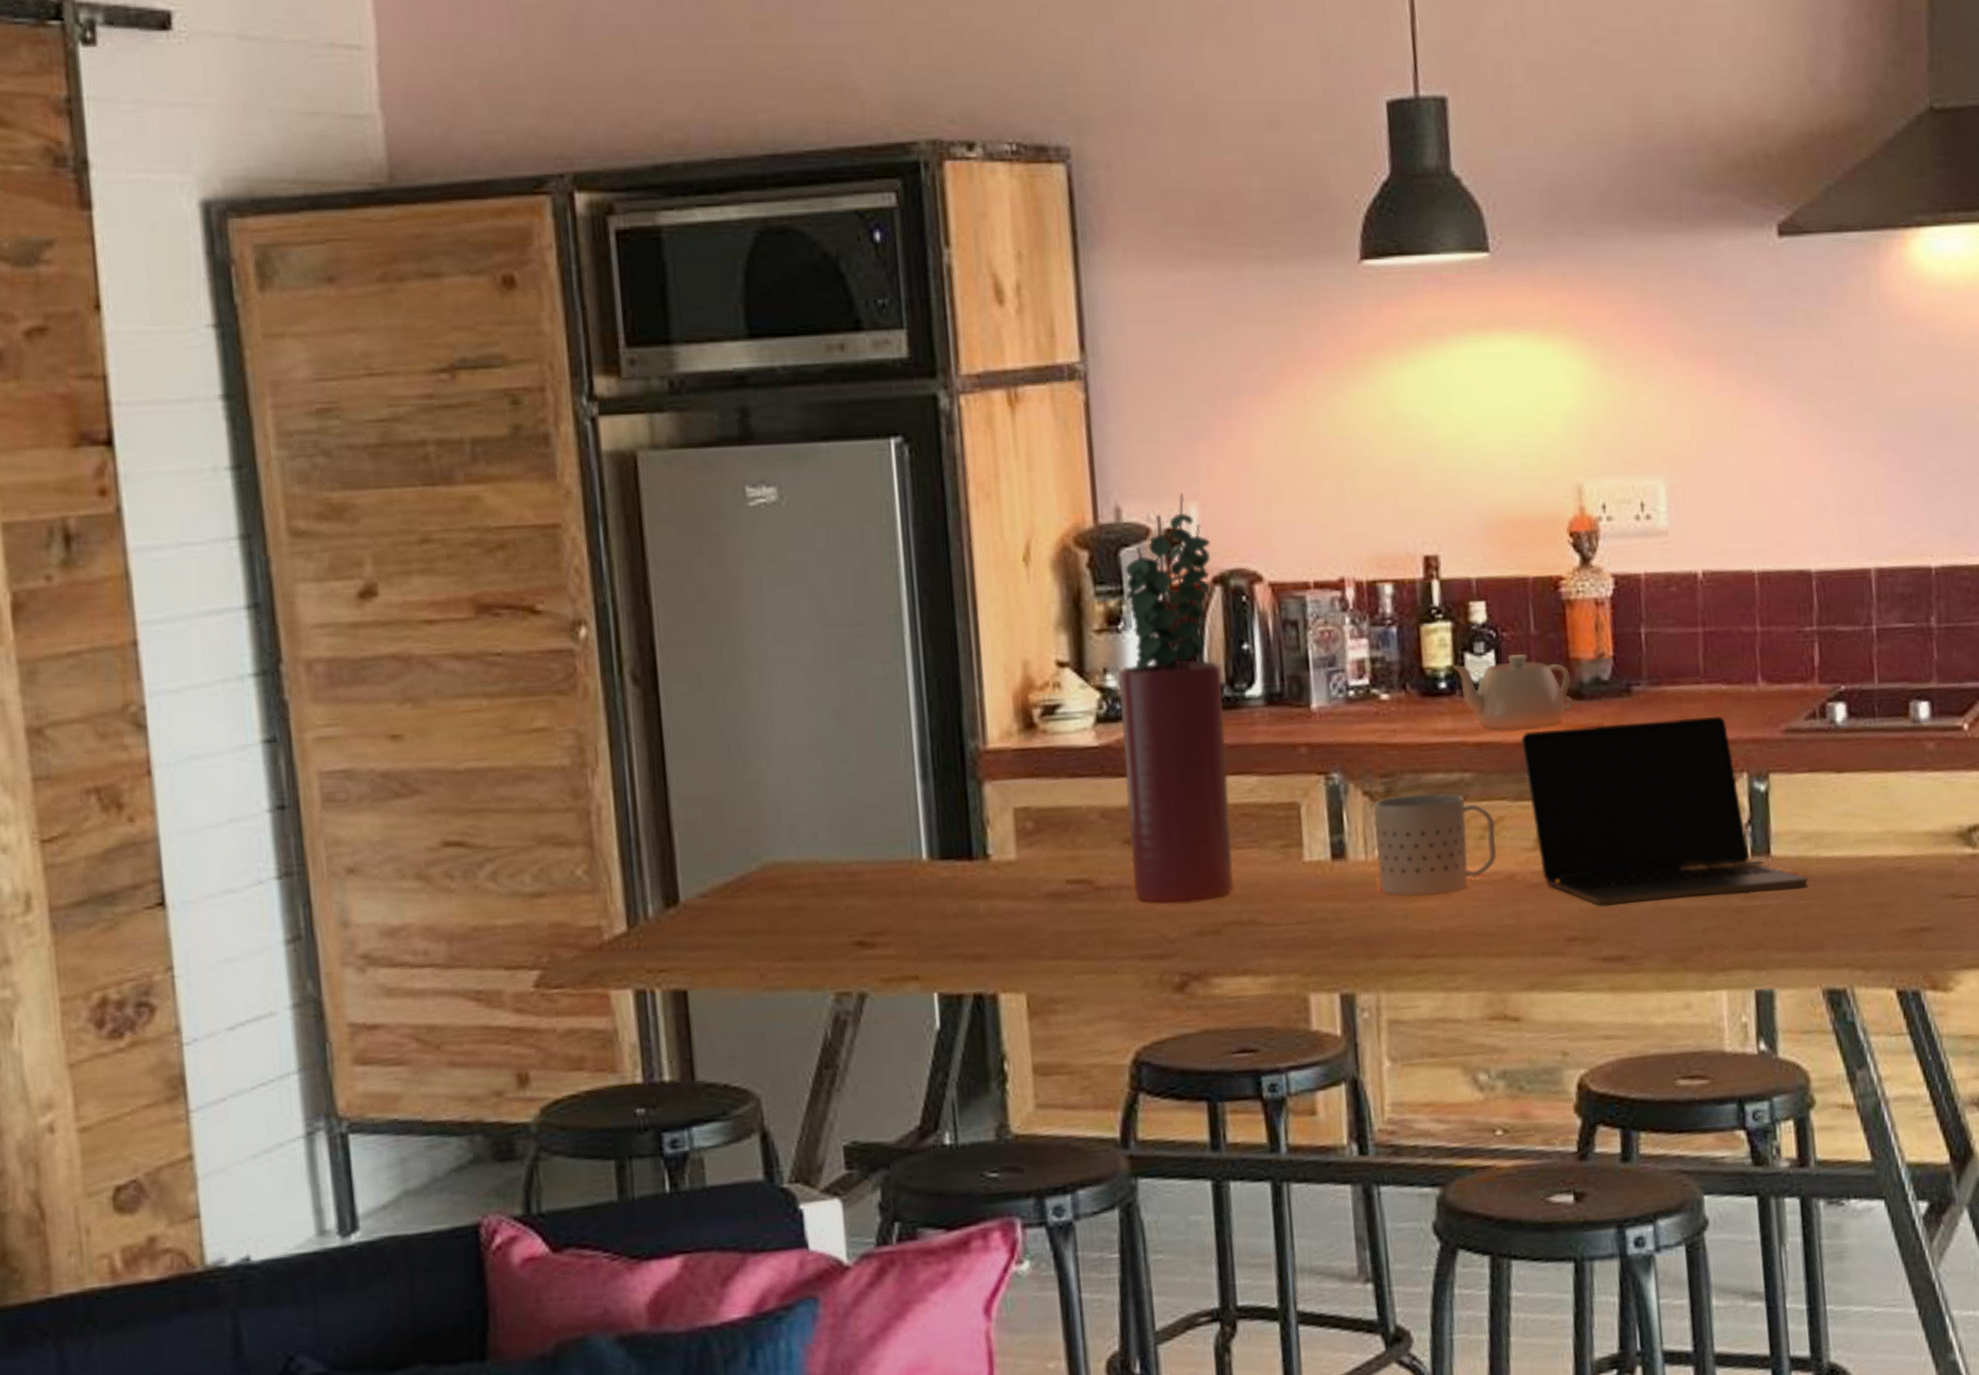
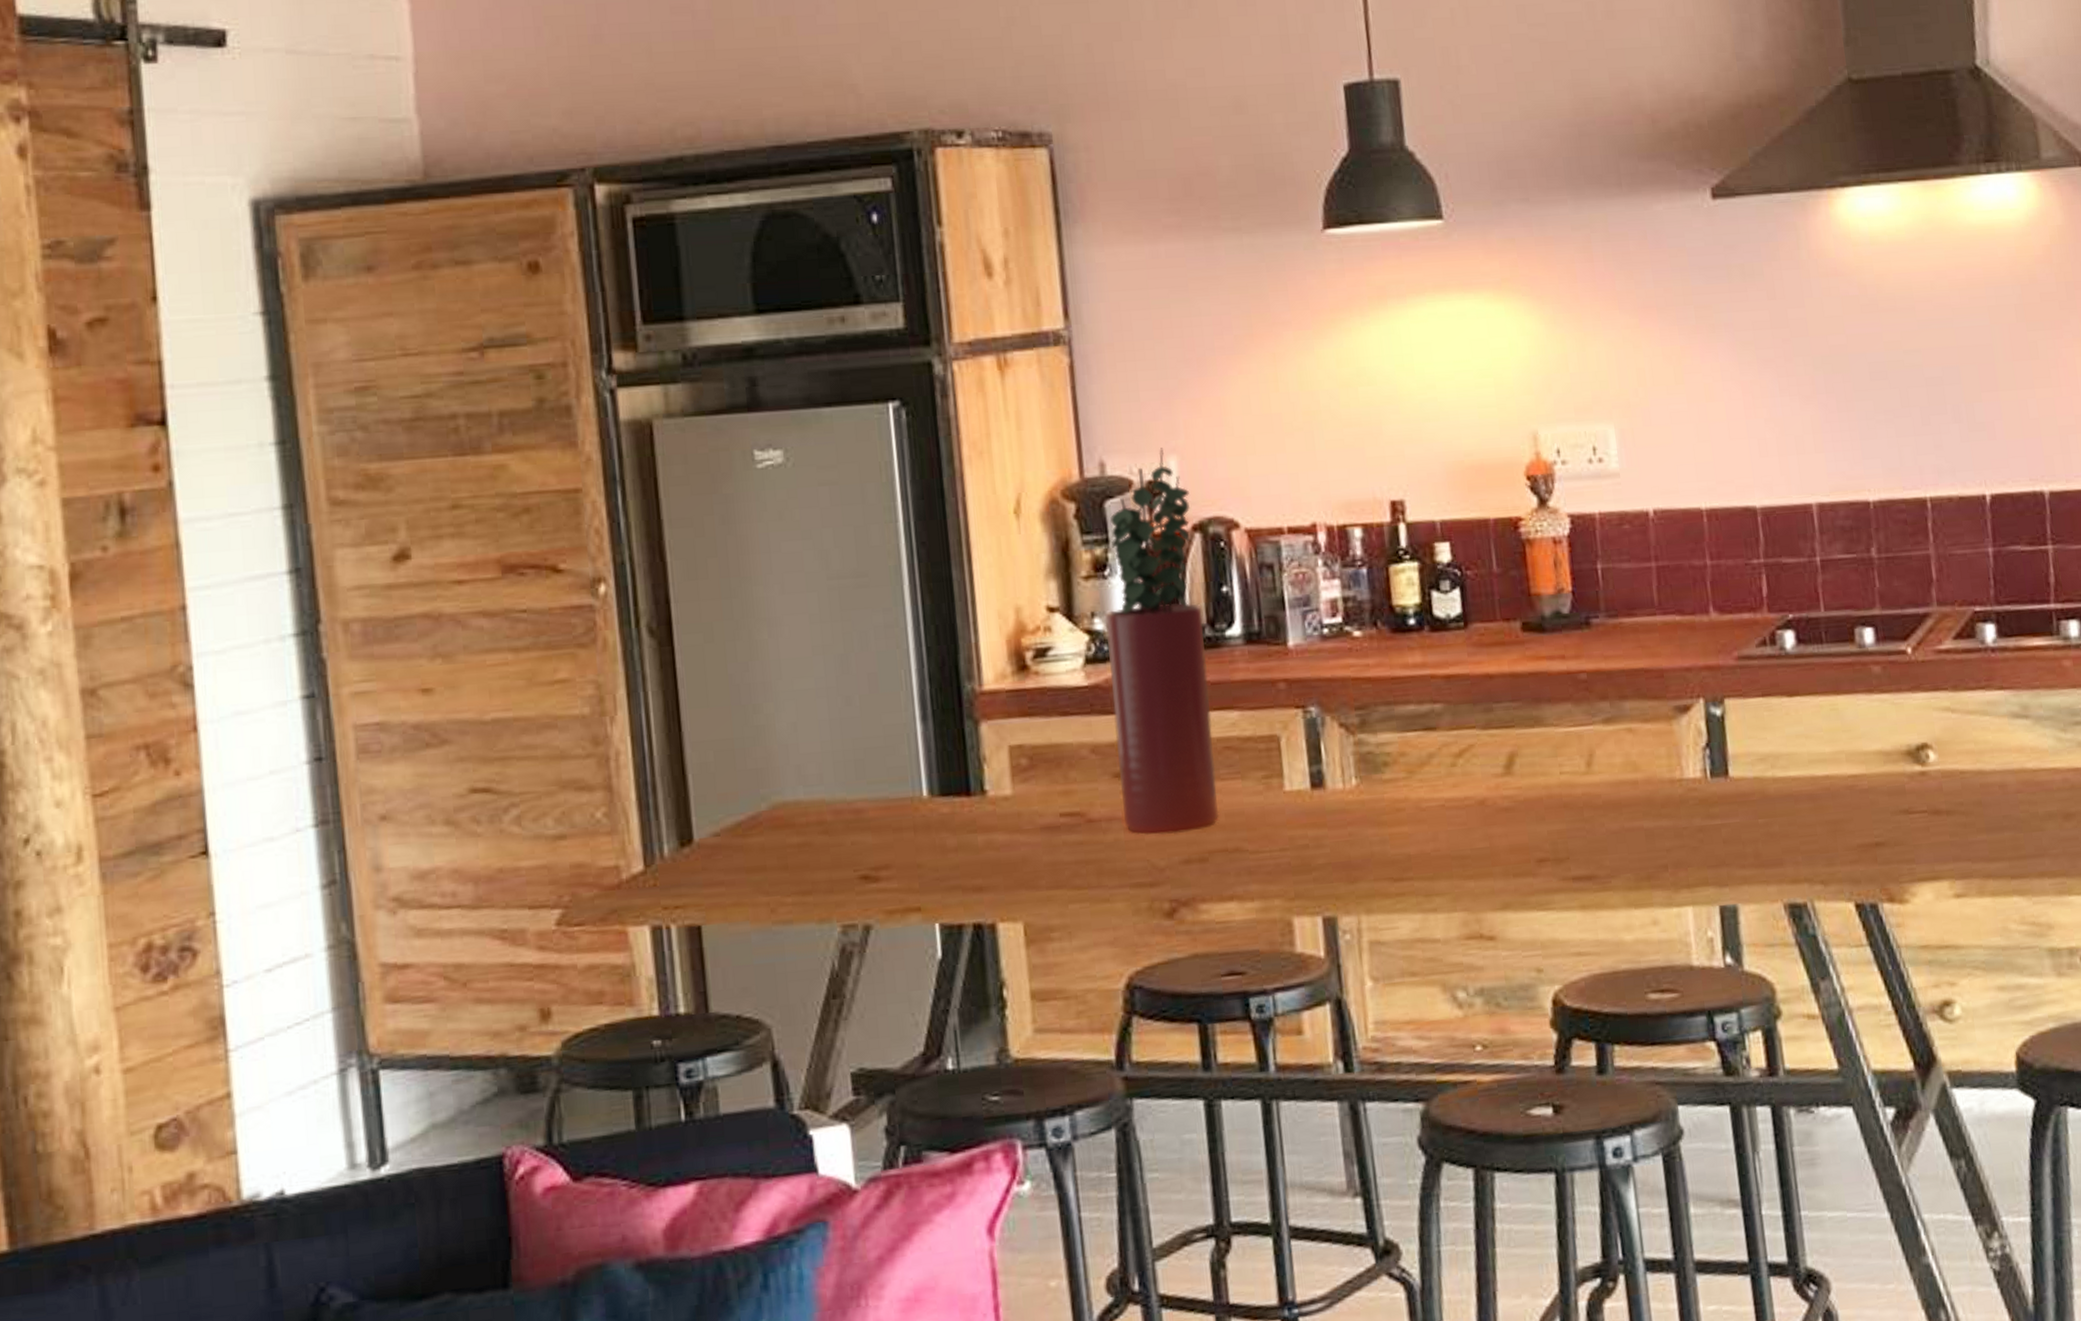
mug: present [1373,793,1497,898] -> none [1349,723,1468,824]
teapot: present [1450,653,1575,733] -> none [1418,590,1537,665]
laptop: present [1520,717,1808,906] -> none [1487,646,1766,828]

